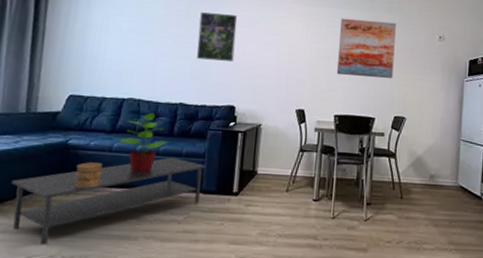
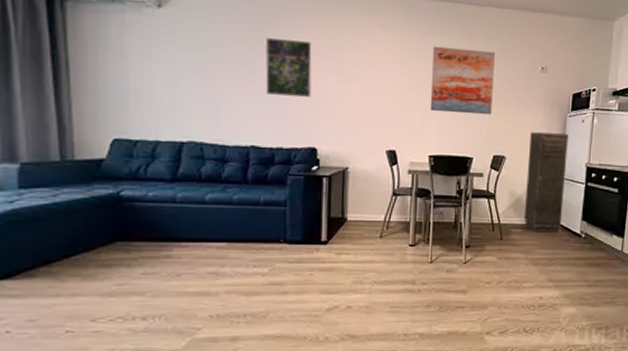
coffee table: present [11,157,207,245] -> none [56,206,290,307]
decorative box: present [74,162,102,188] -> none [135,215,168,244]
potted plant: present [116,111,169,173] -> none [179,156,243,224]
storage cabinet: none [423,95,466,194] -> present [523,132,568,233]

